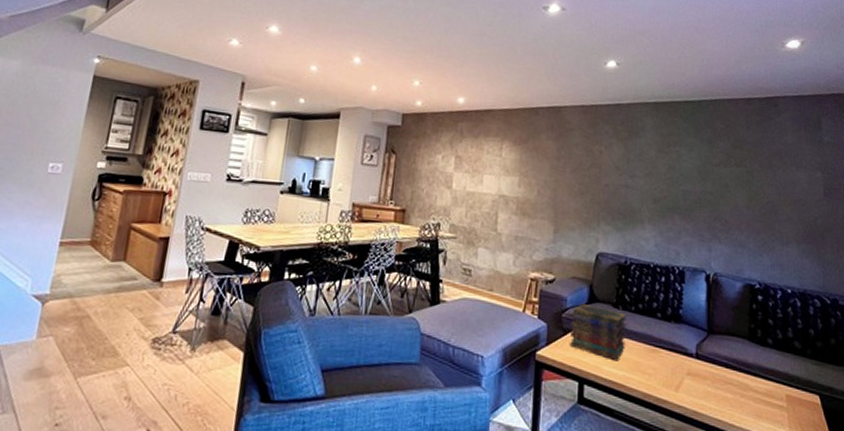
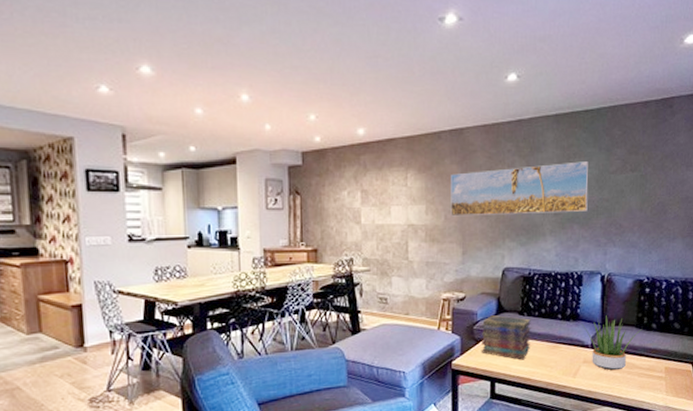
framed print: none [544,149,690,202] -> present [450,161,589,217]
potted plant: none [683,321,756,390] -> present [580,315,643,371]

